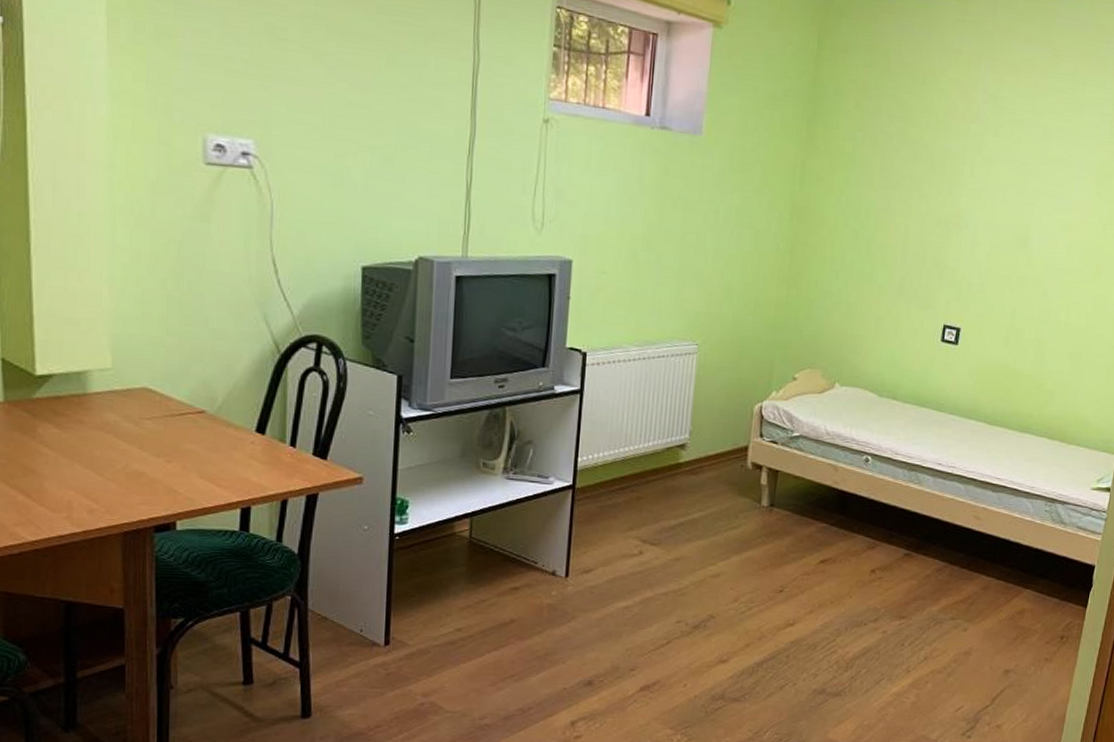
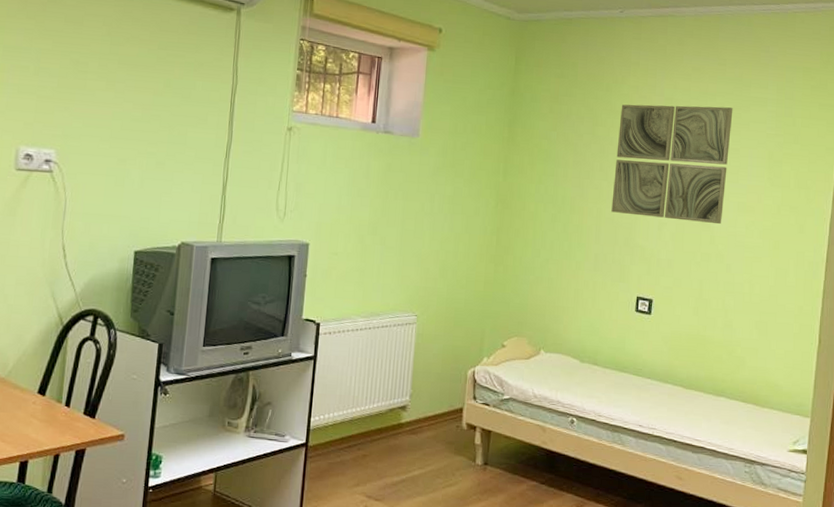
wall art: none [920,101,1064,245] -> present [611,104,733,225]

